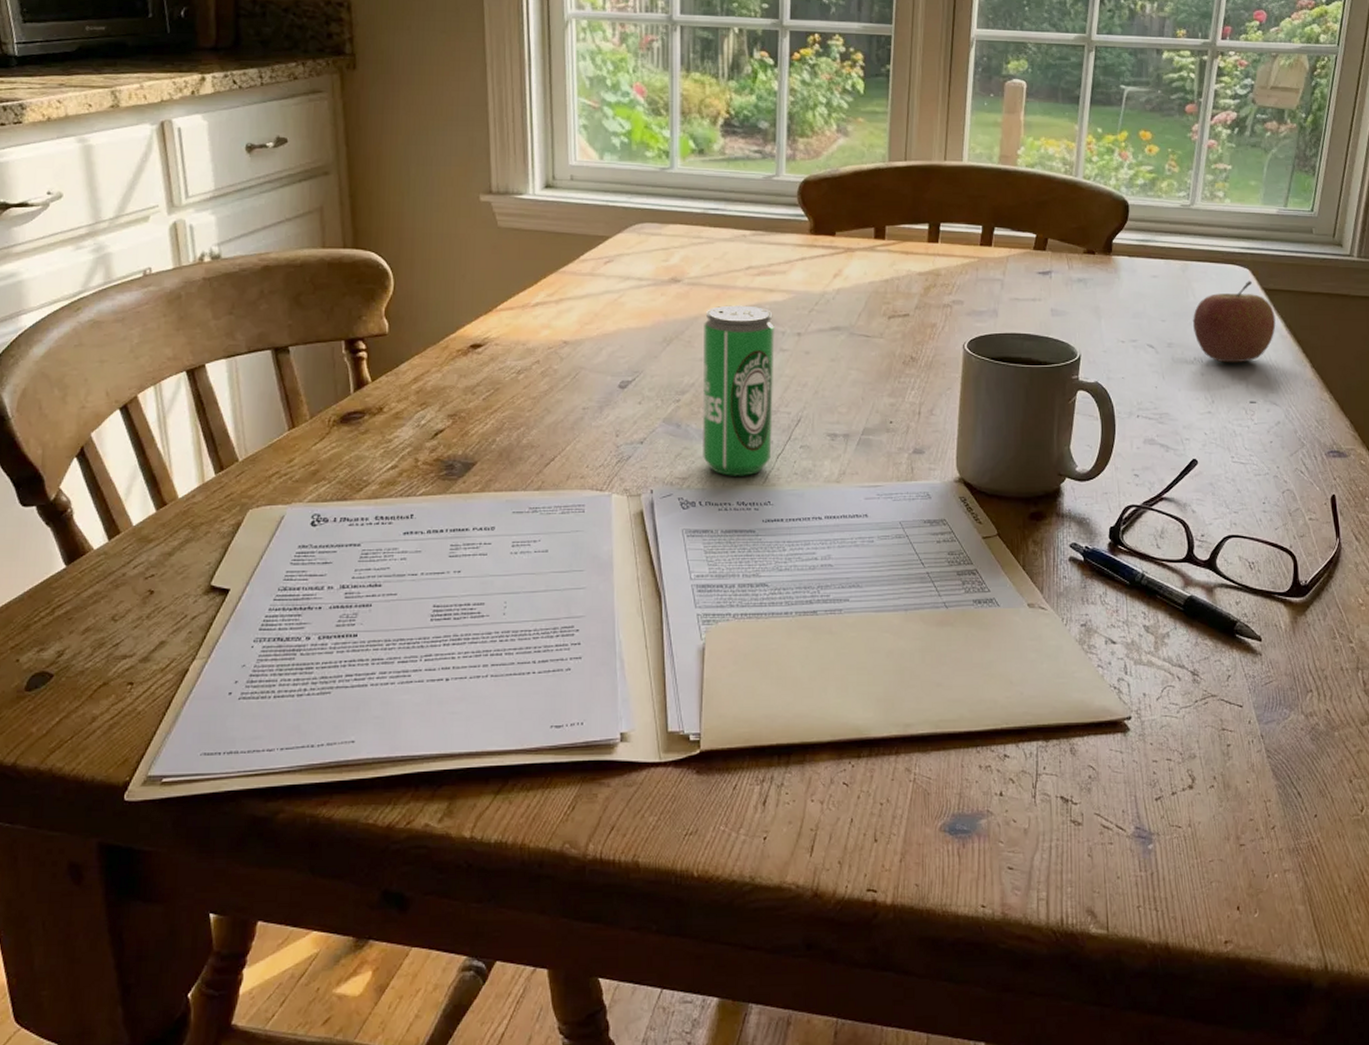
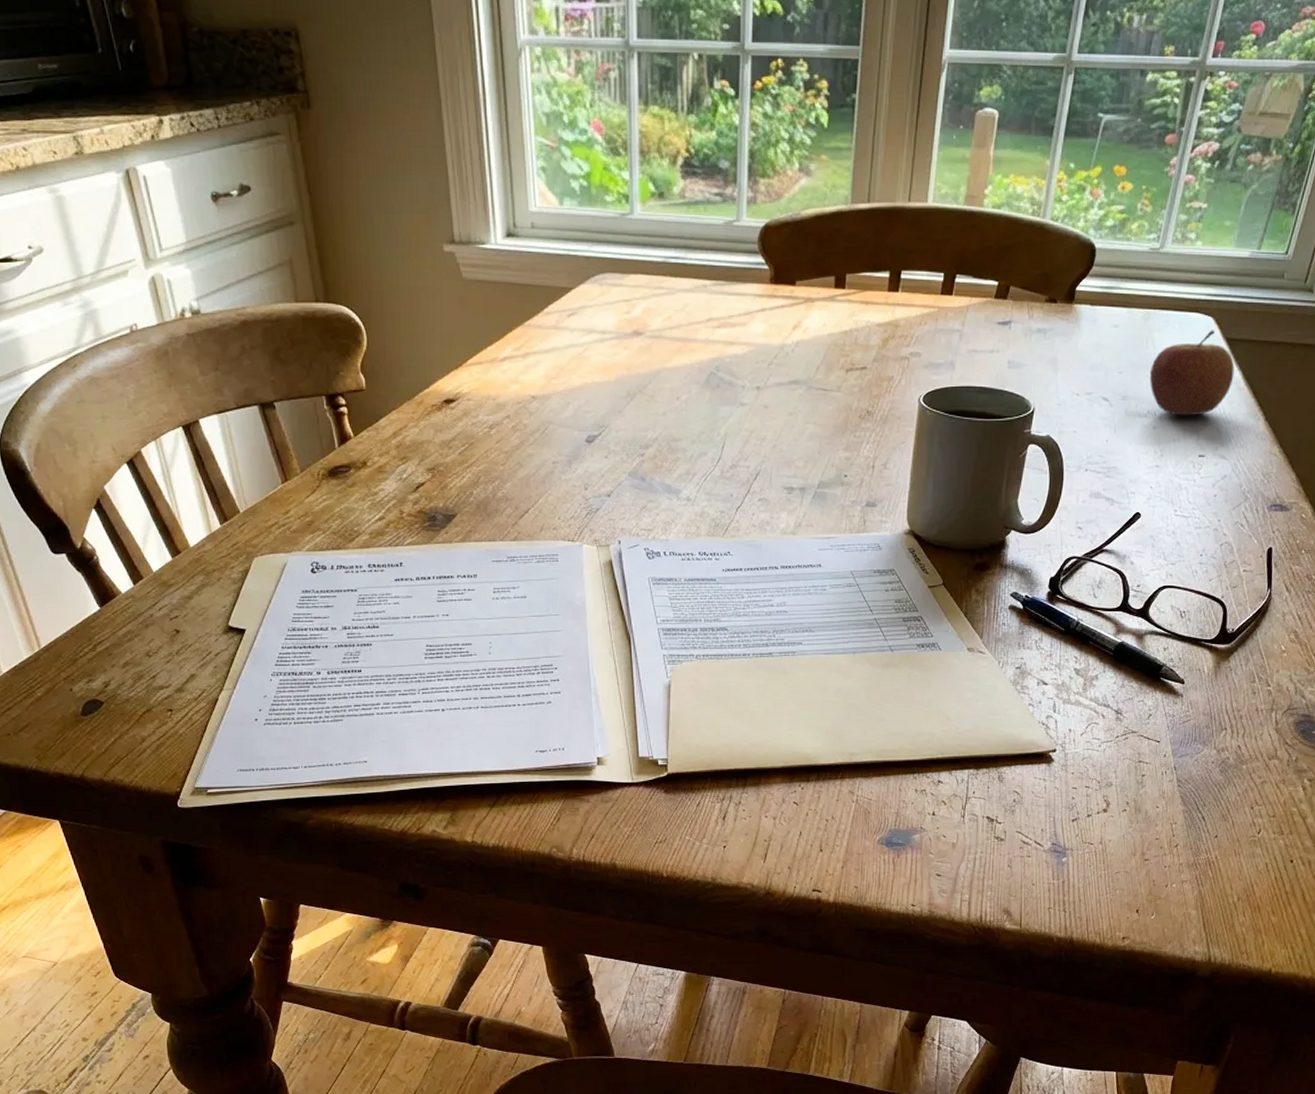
beverage can: present [703,305,774,476] -> none [666,358,734,528]

